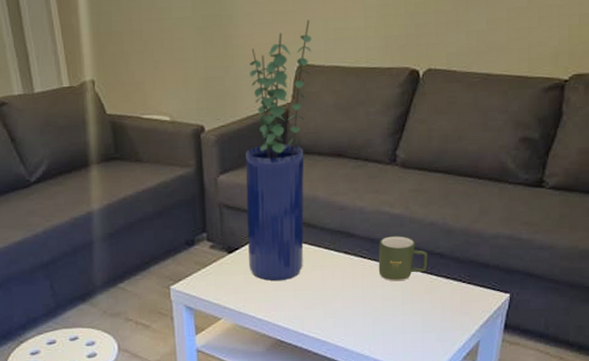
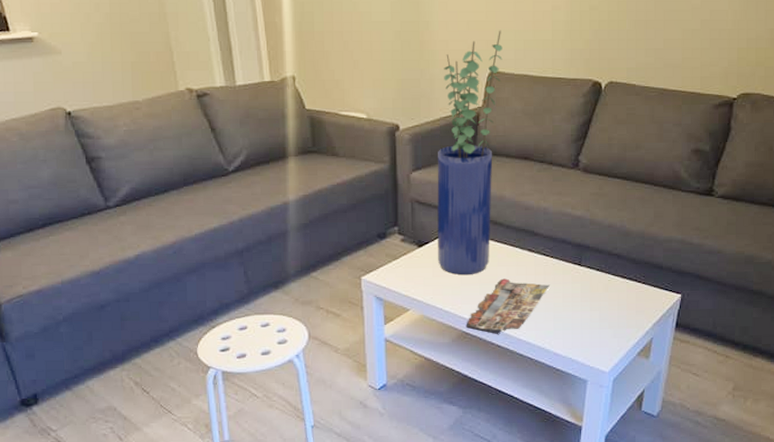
magazine: none [280,283,368,341] -> present [466,278,550,334]
mug: present [378,236,428,282] -> none [560,236,606,279]

